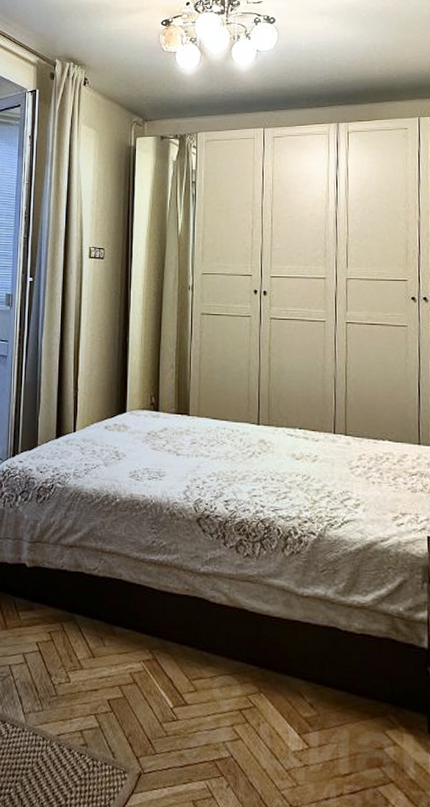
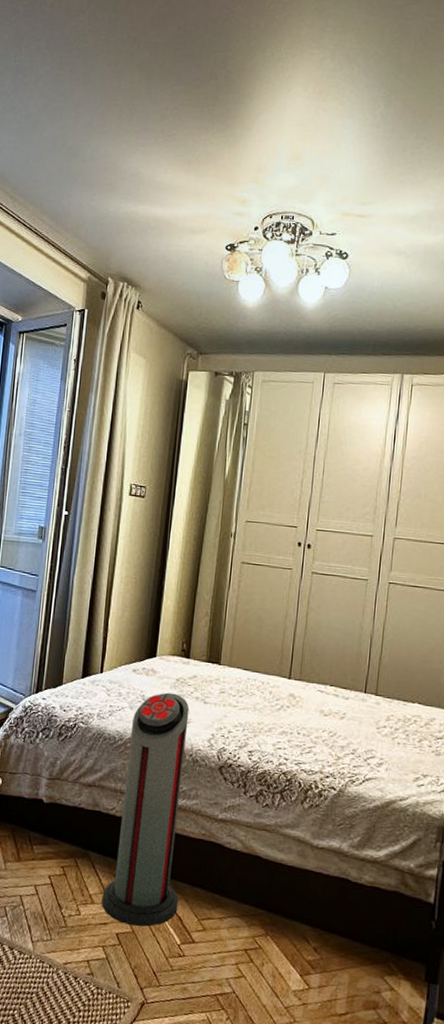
air purifier: none [91,447,168,691] -> present [101,692,189,927]

